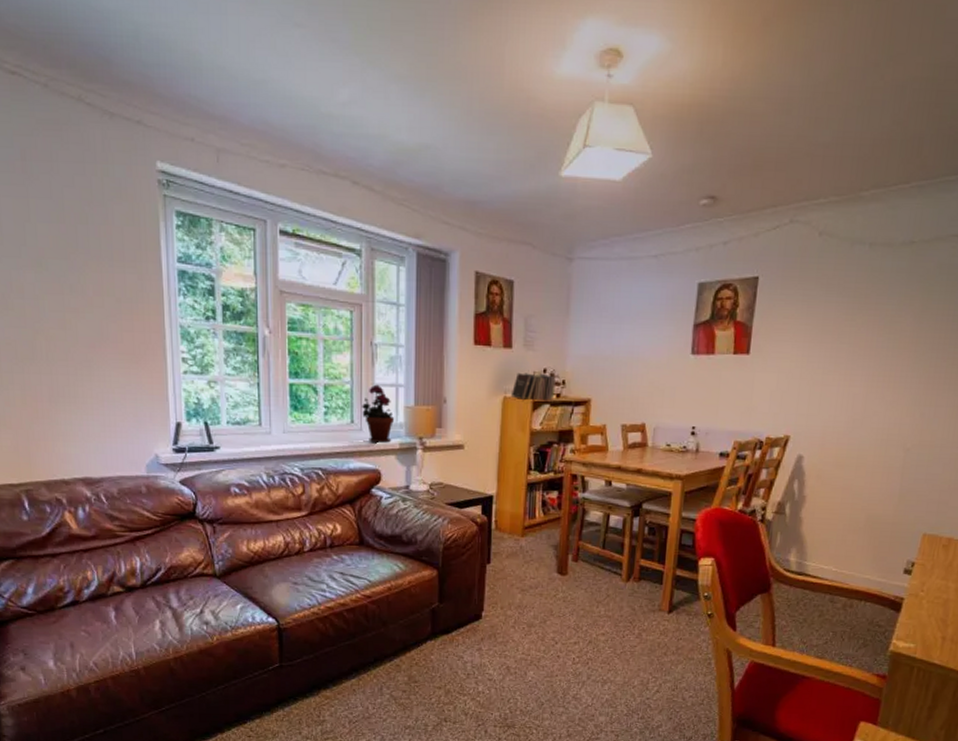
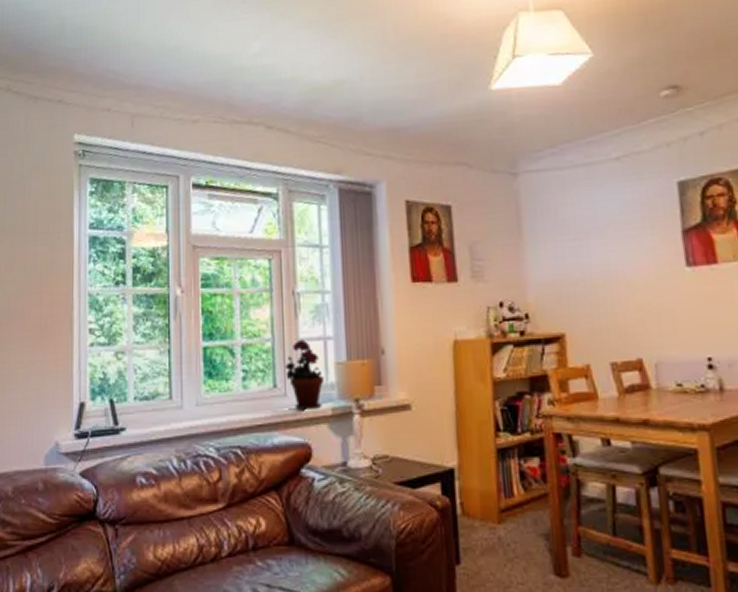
books: present [510,372,557,402] -> none [462,308,518,343]

